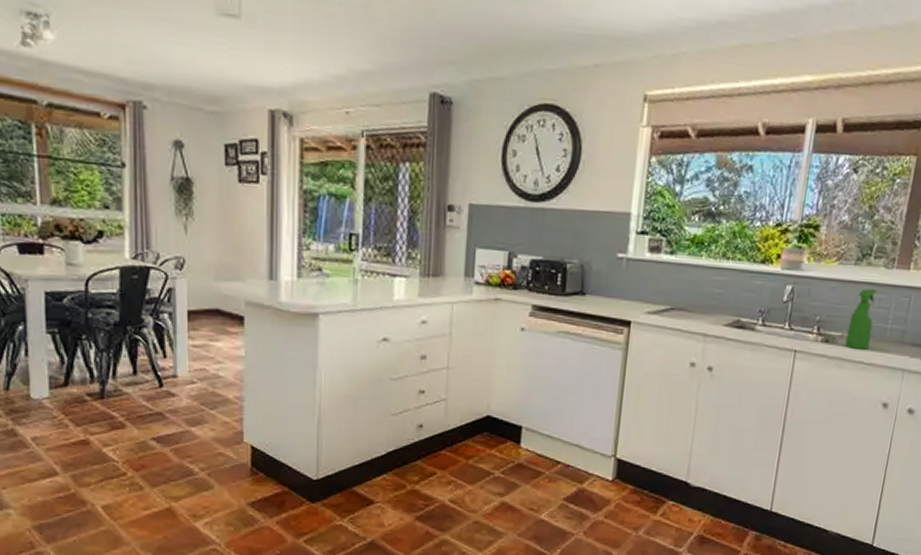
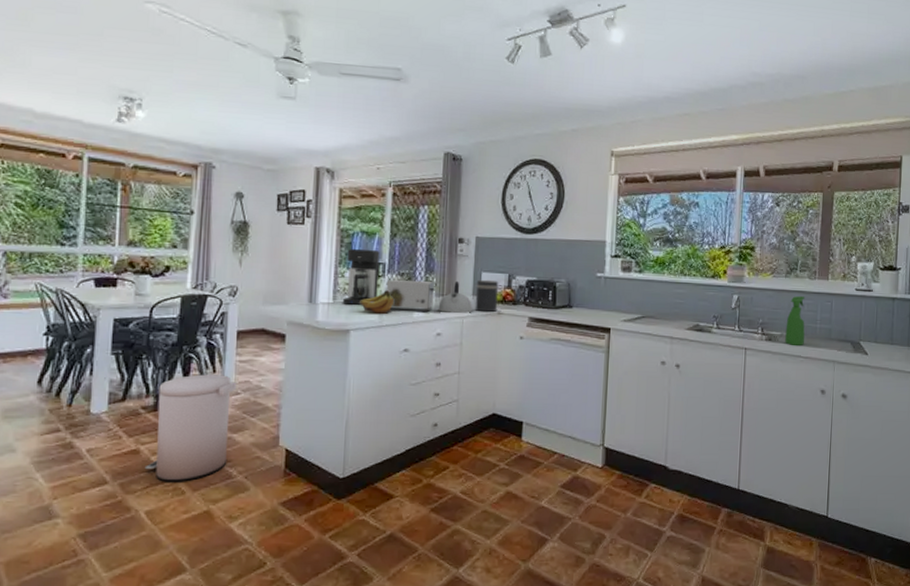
pedal bin: none [96,359,192,477] -> present [144,374,237,482]
coffee maker: none [308,215,352,284] -> present [342,249,380,305]
fruit: none [327,267,371,296] -> present [358,290,395,314]
toaster: none [360,254,419,296] -> present [386,279,435,313]
kettle: none [423,258,465,299] -> present [438,280,473,314]
cylinder: none [467,257,497,297] -> present [475,279,499,312]

